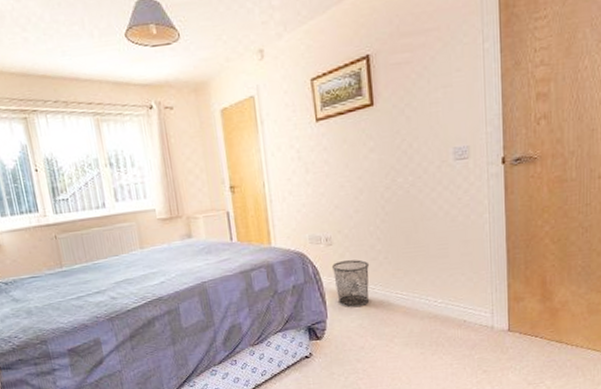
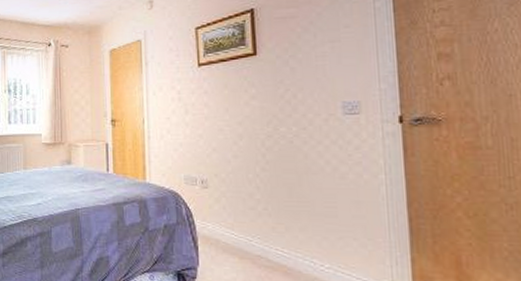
waste bin: present [331,259,370,308] -> none [206,206,247,259]

